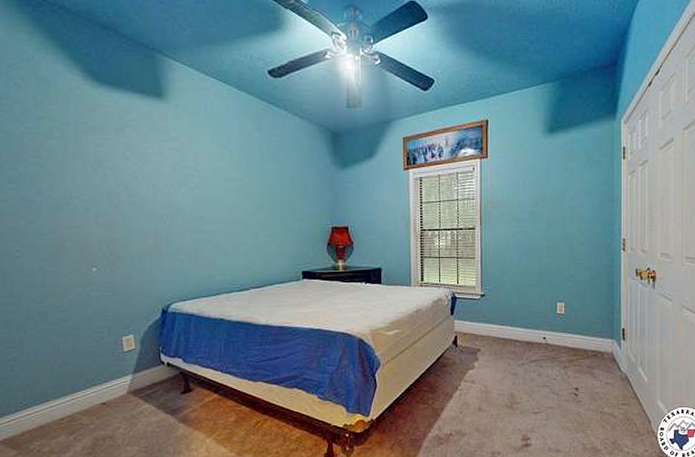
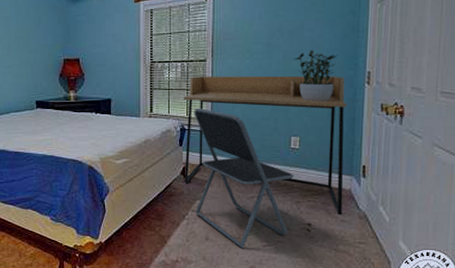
desk: none [453,243,606,378] -> present [183,75,347,216]
folding chair: none [464,275,561,417] -> present [194,108,294,249]
potted plant: none [556,218,596,268] -> present [293,50,338,102]

